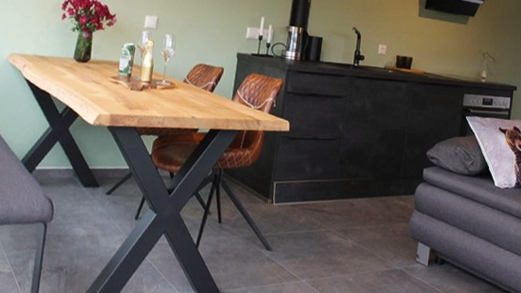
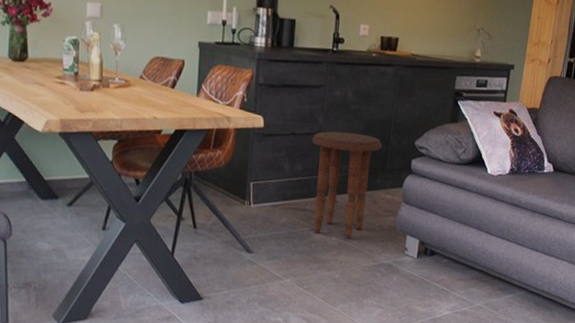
side table: none [330,138,396,243] -> present [312,131,382,239]

